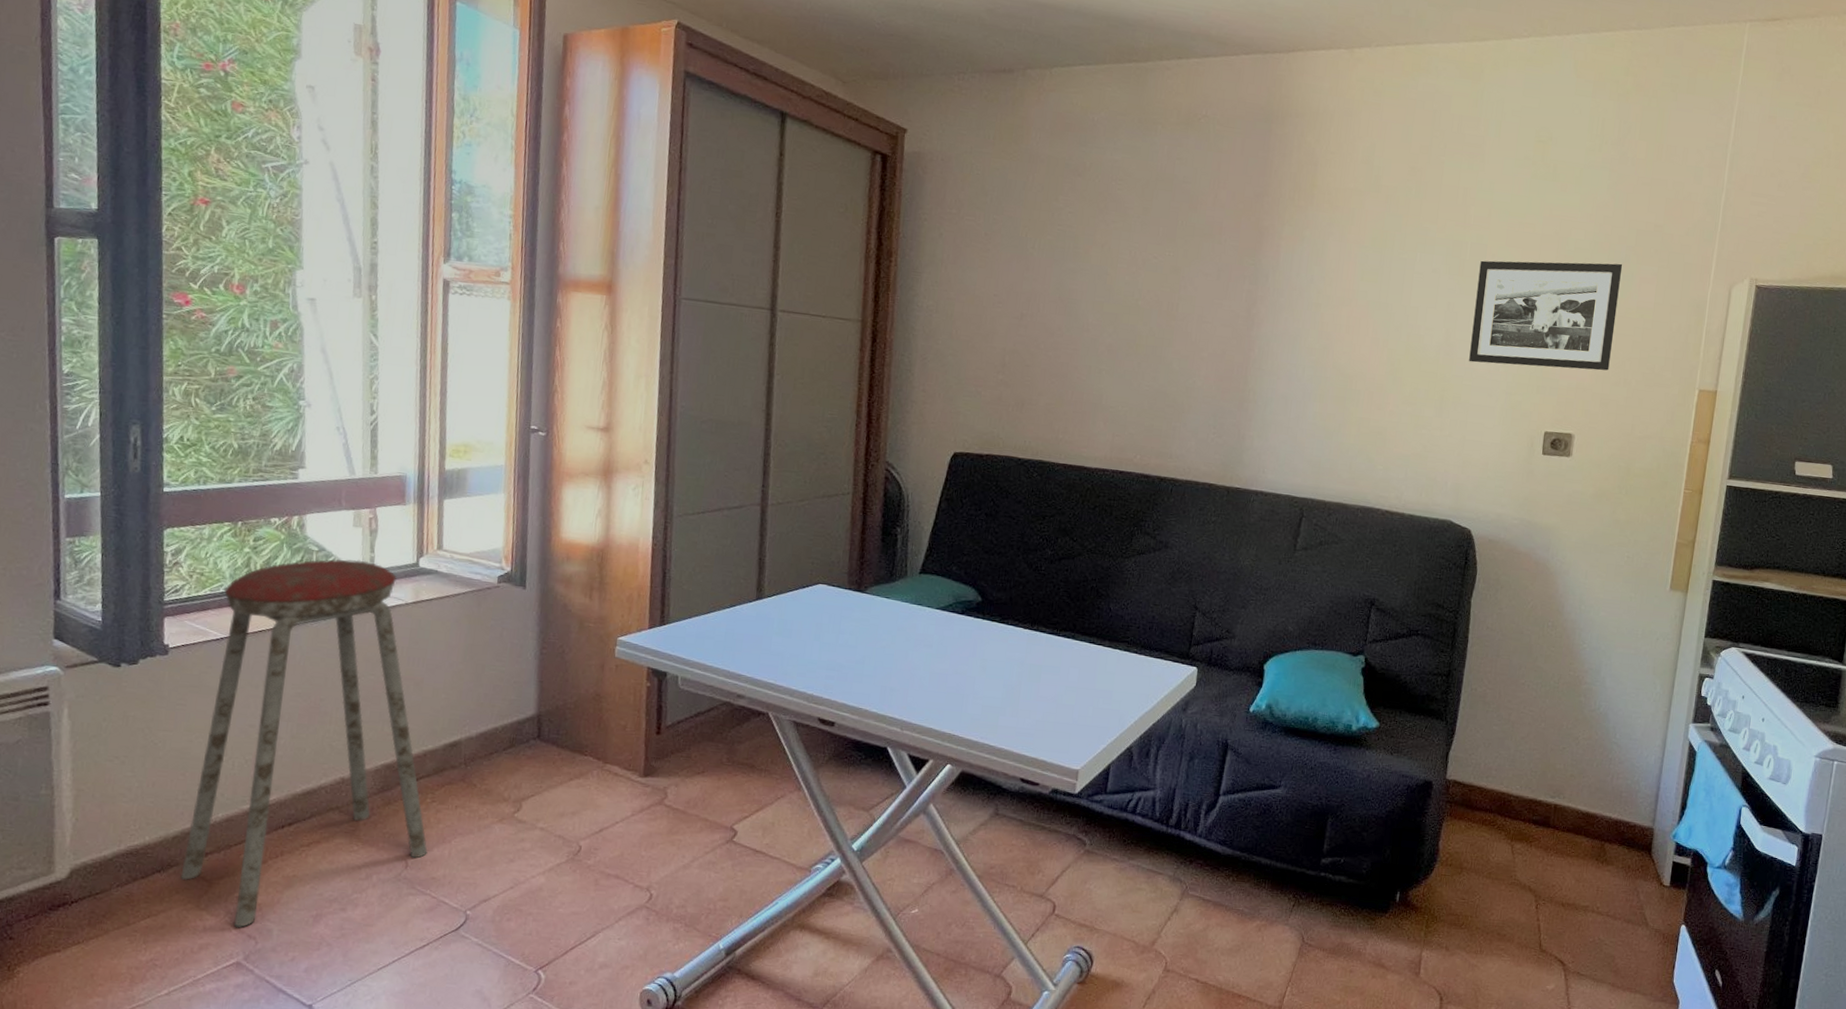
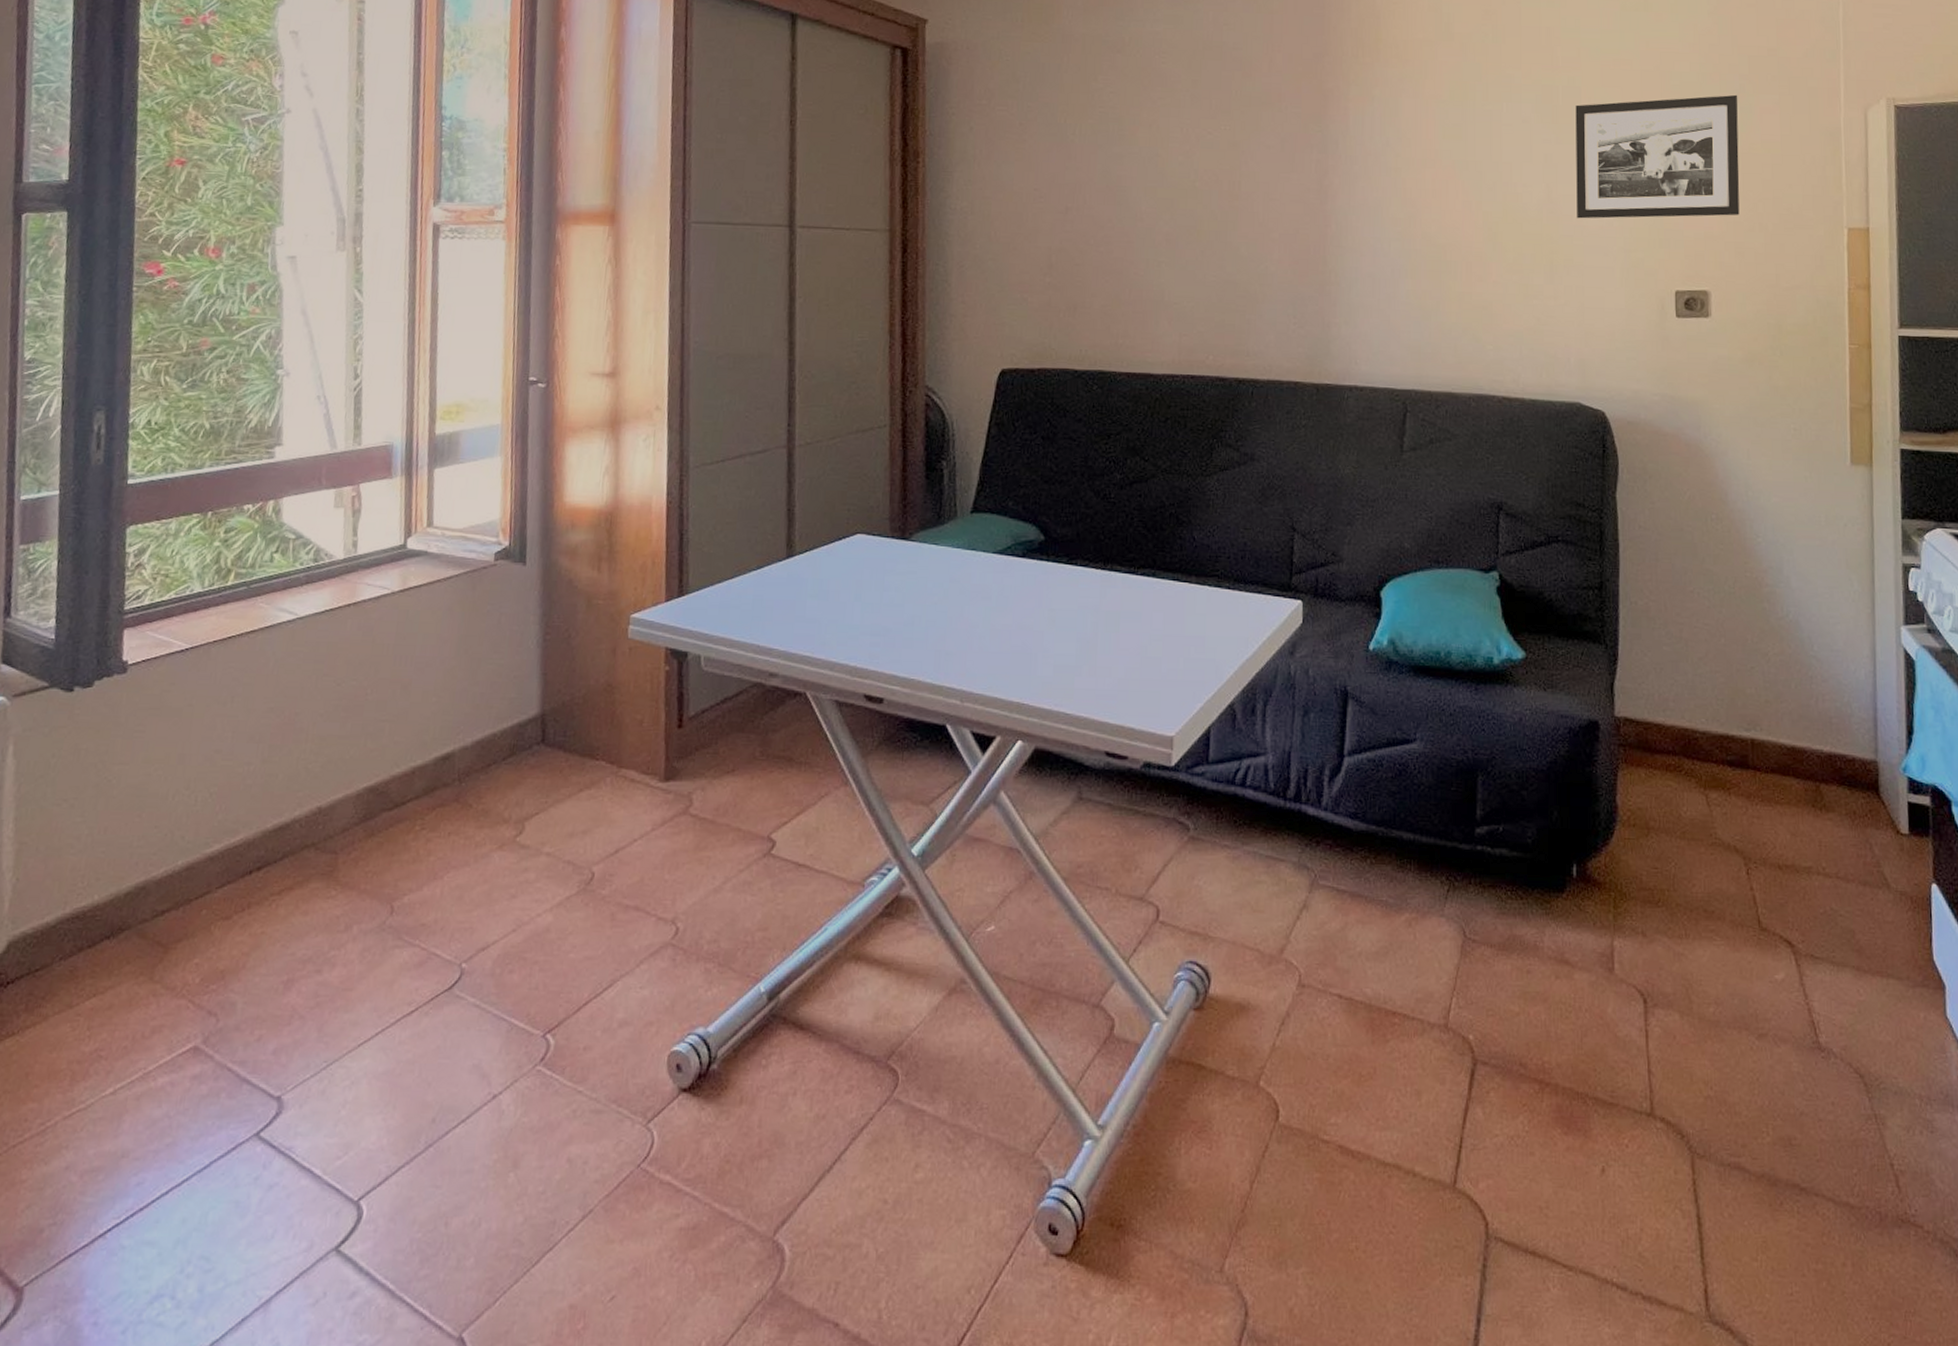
music stool: present [180,559,428,928] -> none [132,545,417,1003]

